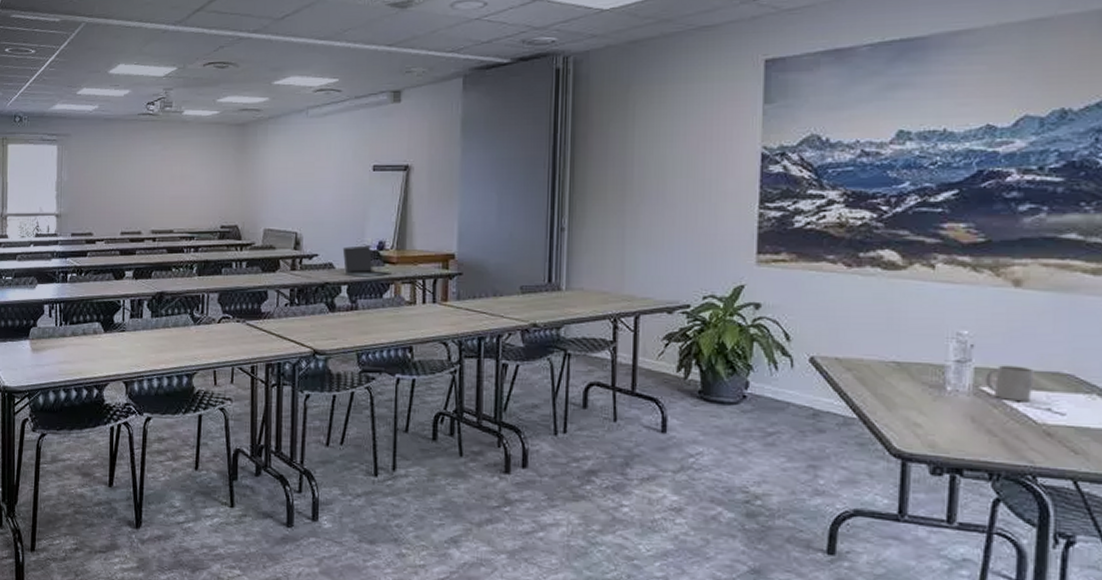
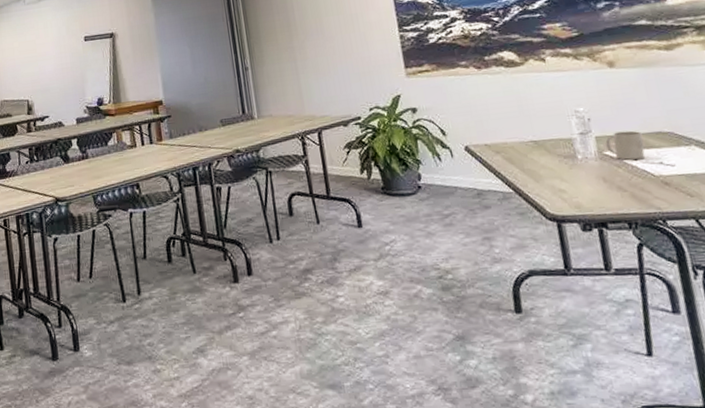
laptop: present [342,245,392,277] -> none [68,103,112,131]

